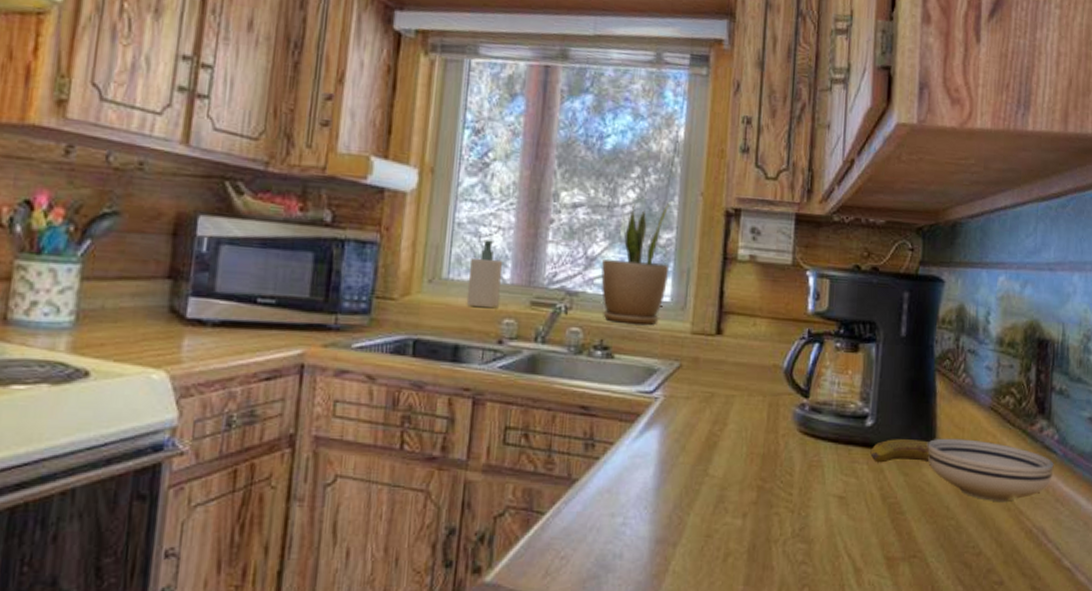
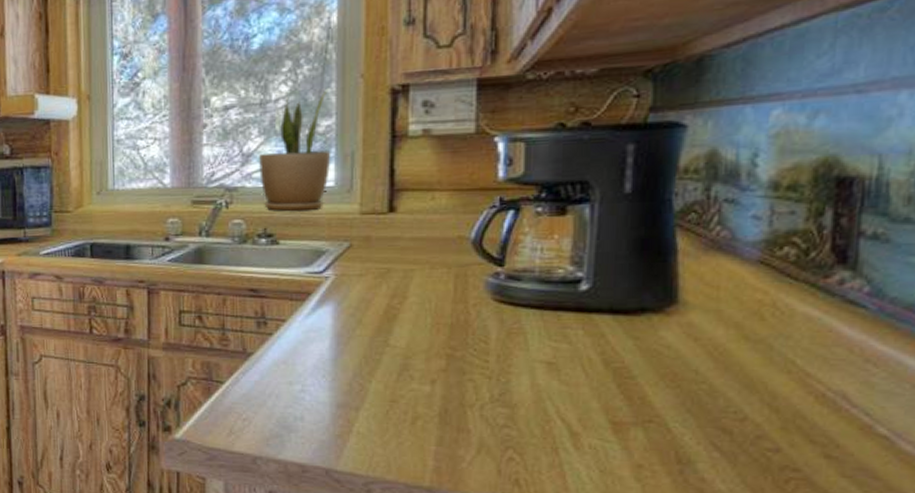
soap bottle: present [466,239,502,309] -> none [131,151,162,212]
fruit: present [870,439,930,463] -> none [586,301,669,327]
bowl: present [926,438,1054,502] -> none [664,297,862,363]

